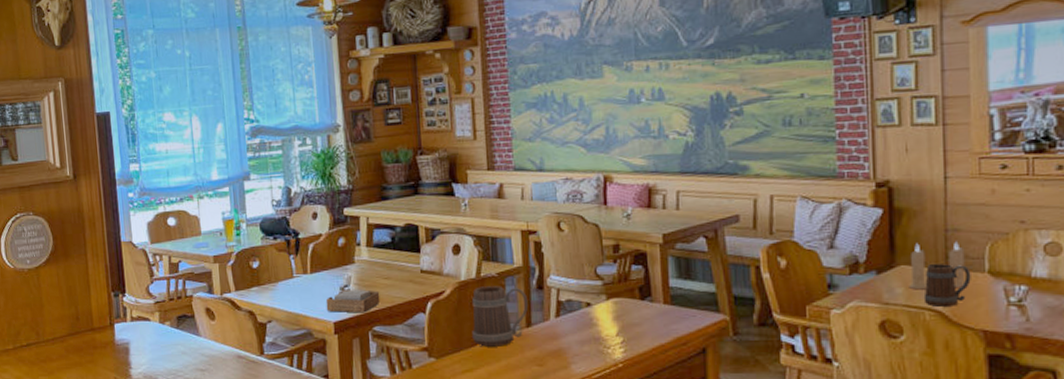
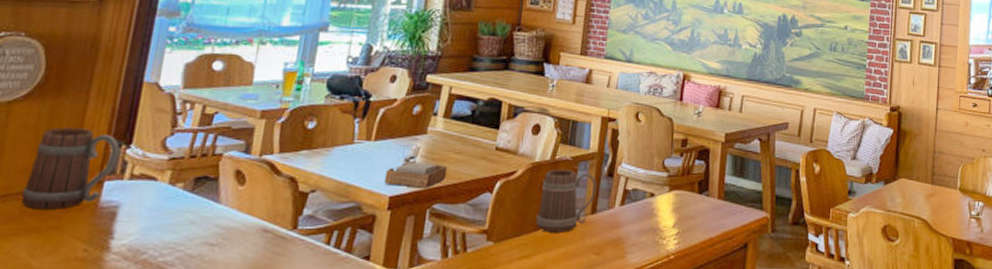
beer mug: none [63,283,119,348] -> present [20,127,120,209]
candle: present [909,241,966,290] -> none [905,161,945,201]
beer mug: present [923,263,971,307] -> none [915,178,948,216]

